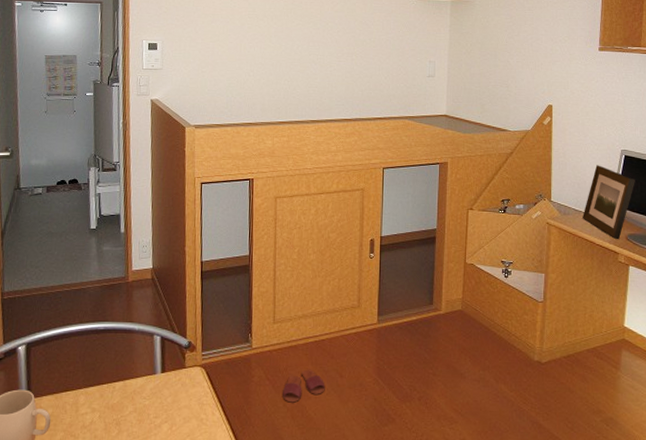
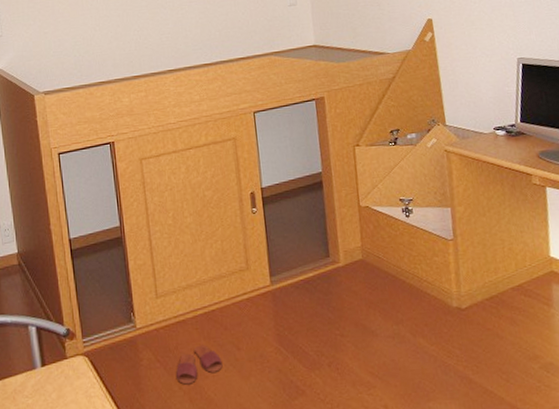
picture frame: present [582,165,635,240] -> none [484,78,539,160]

